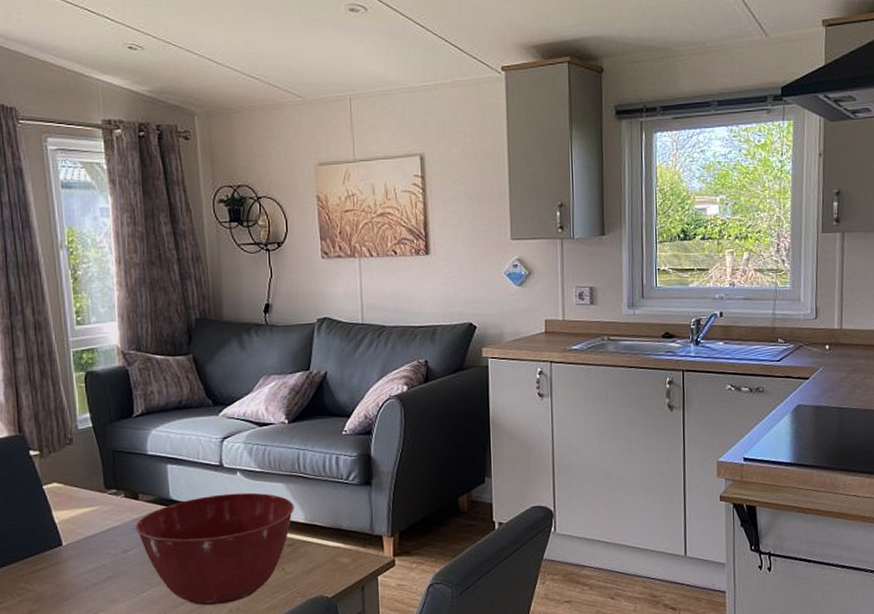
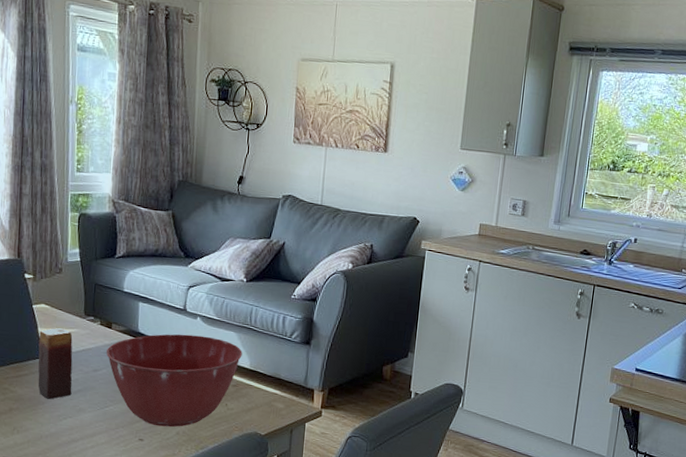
candle: none [54,508,101,593] -> present [38,328,73,399]

